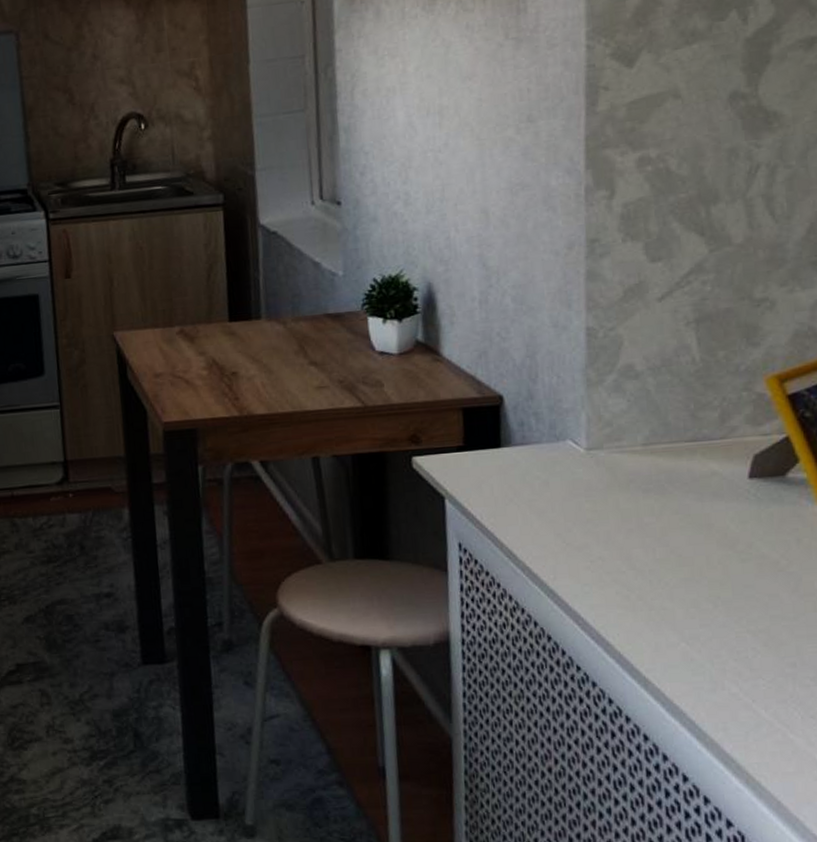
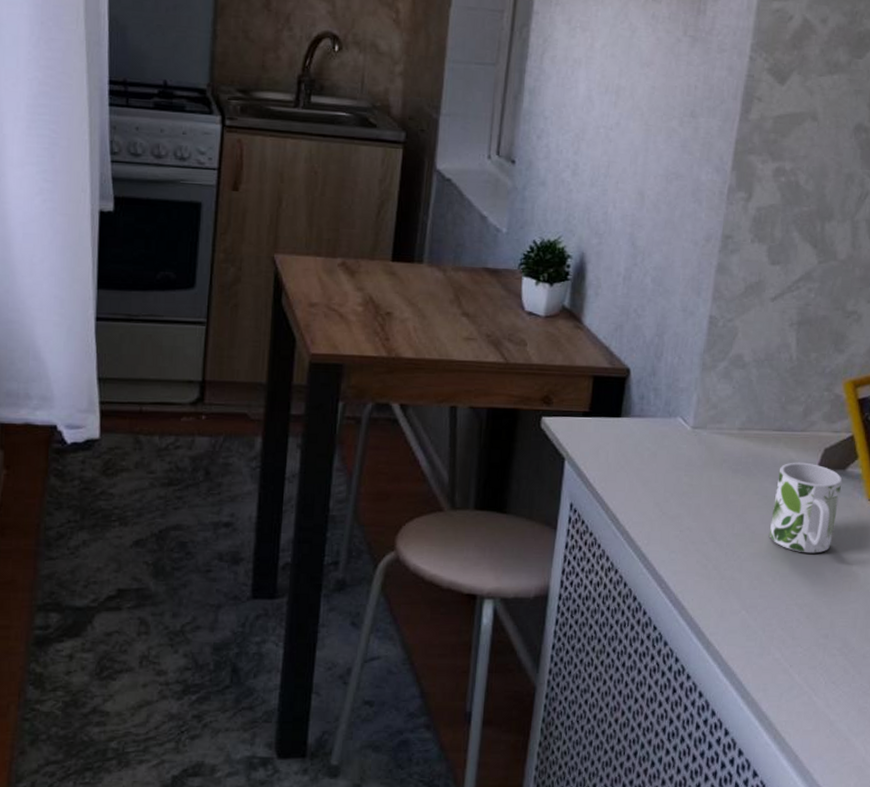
mug: none [699,472,784,574] -> present [769,462,843,554]

